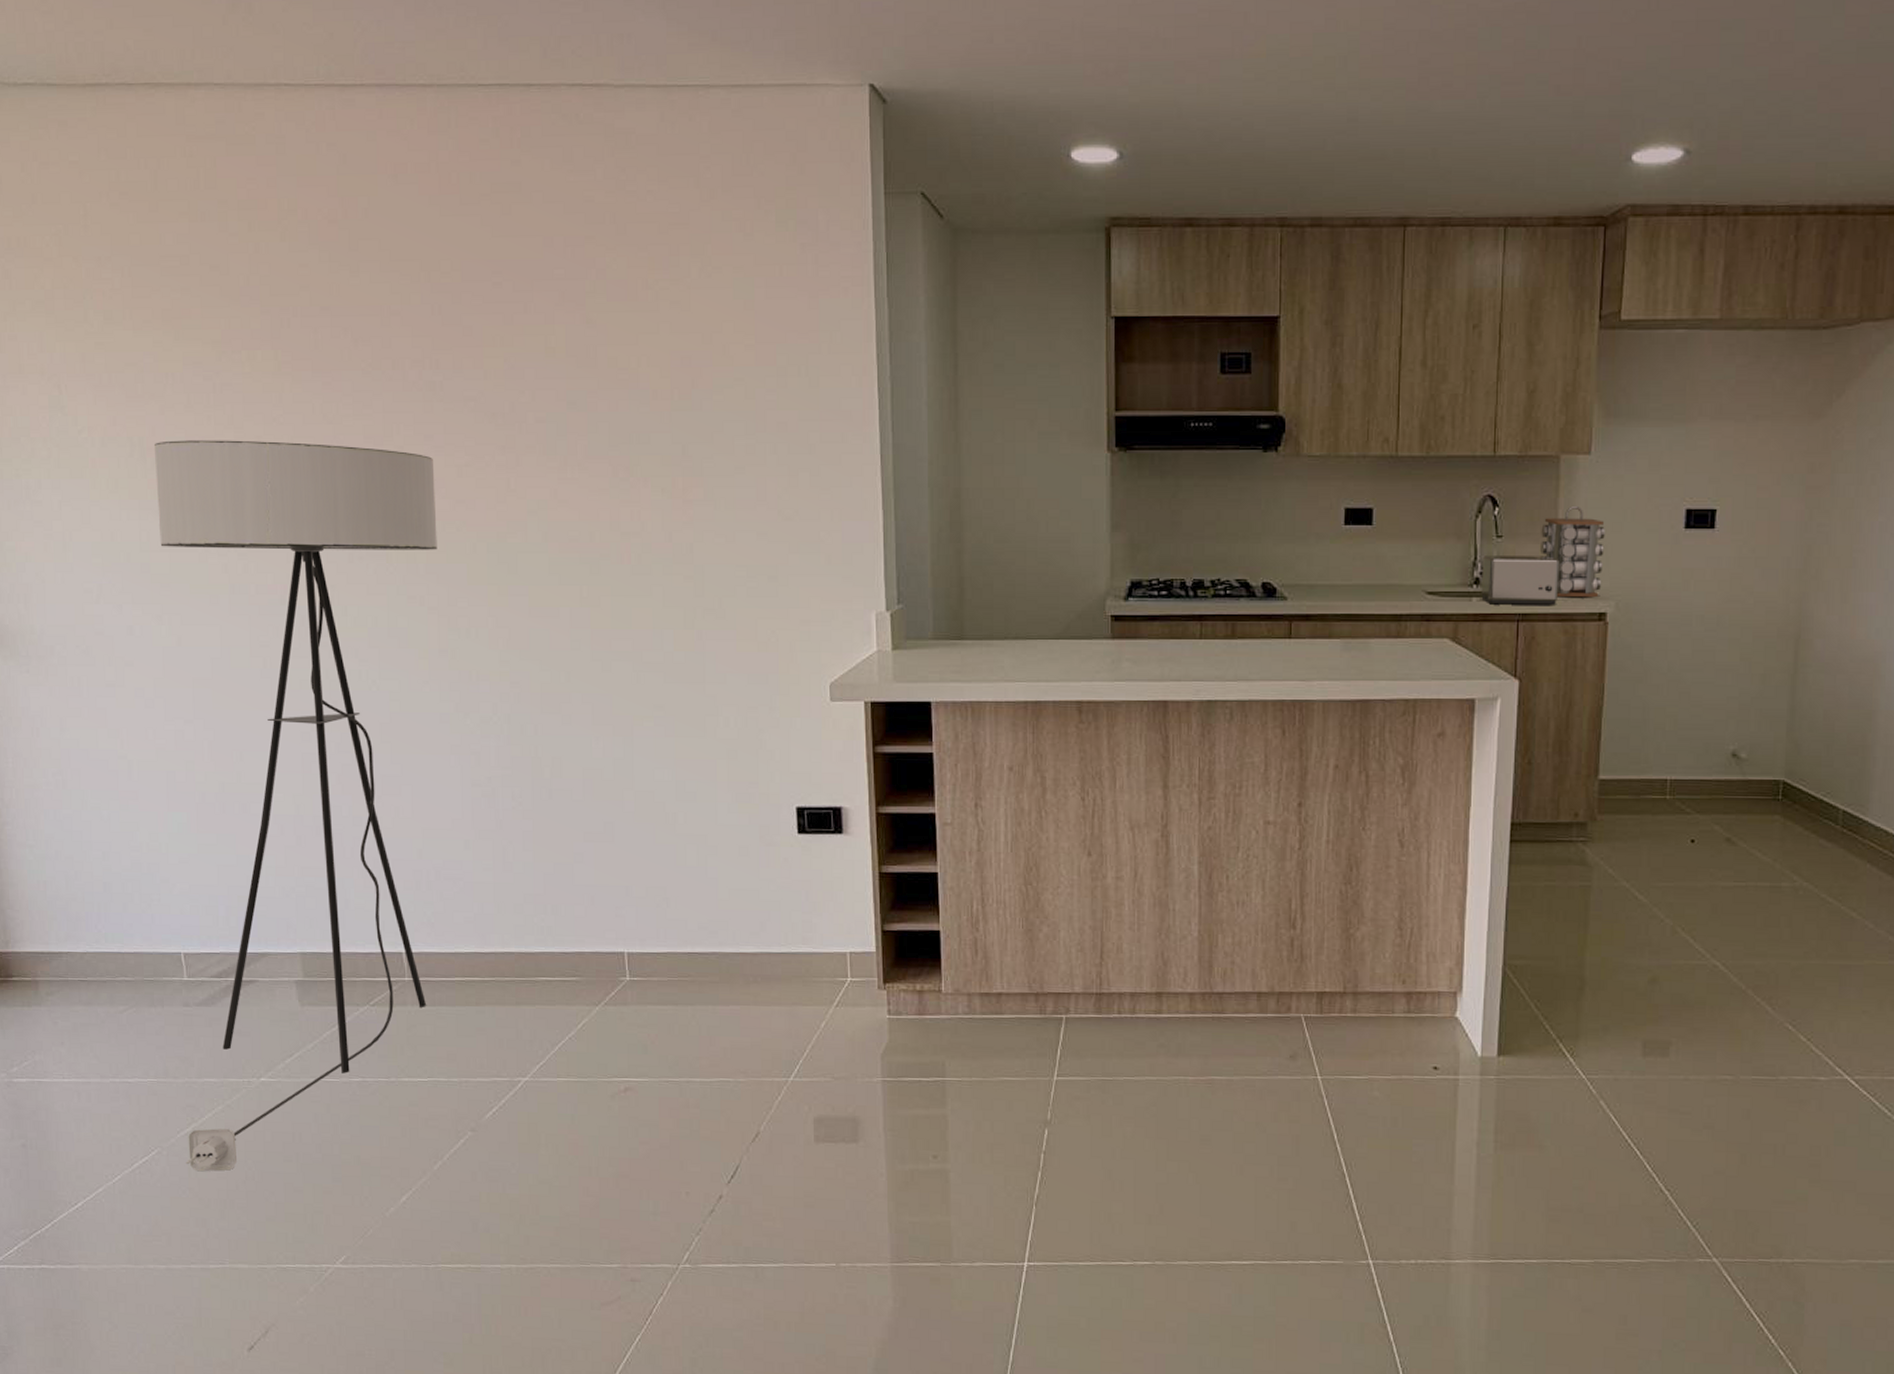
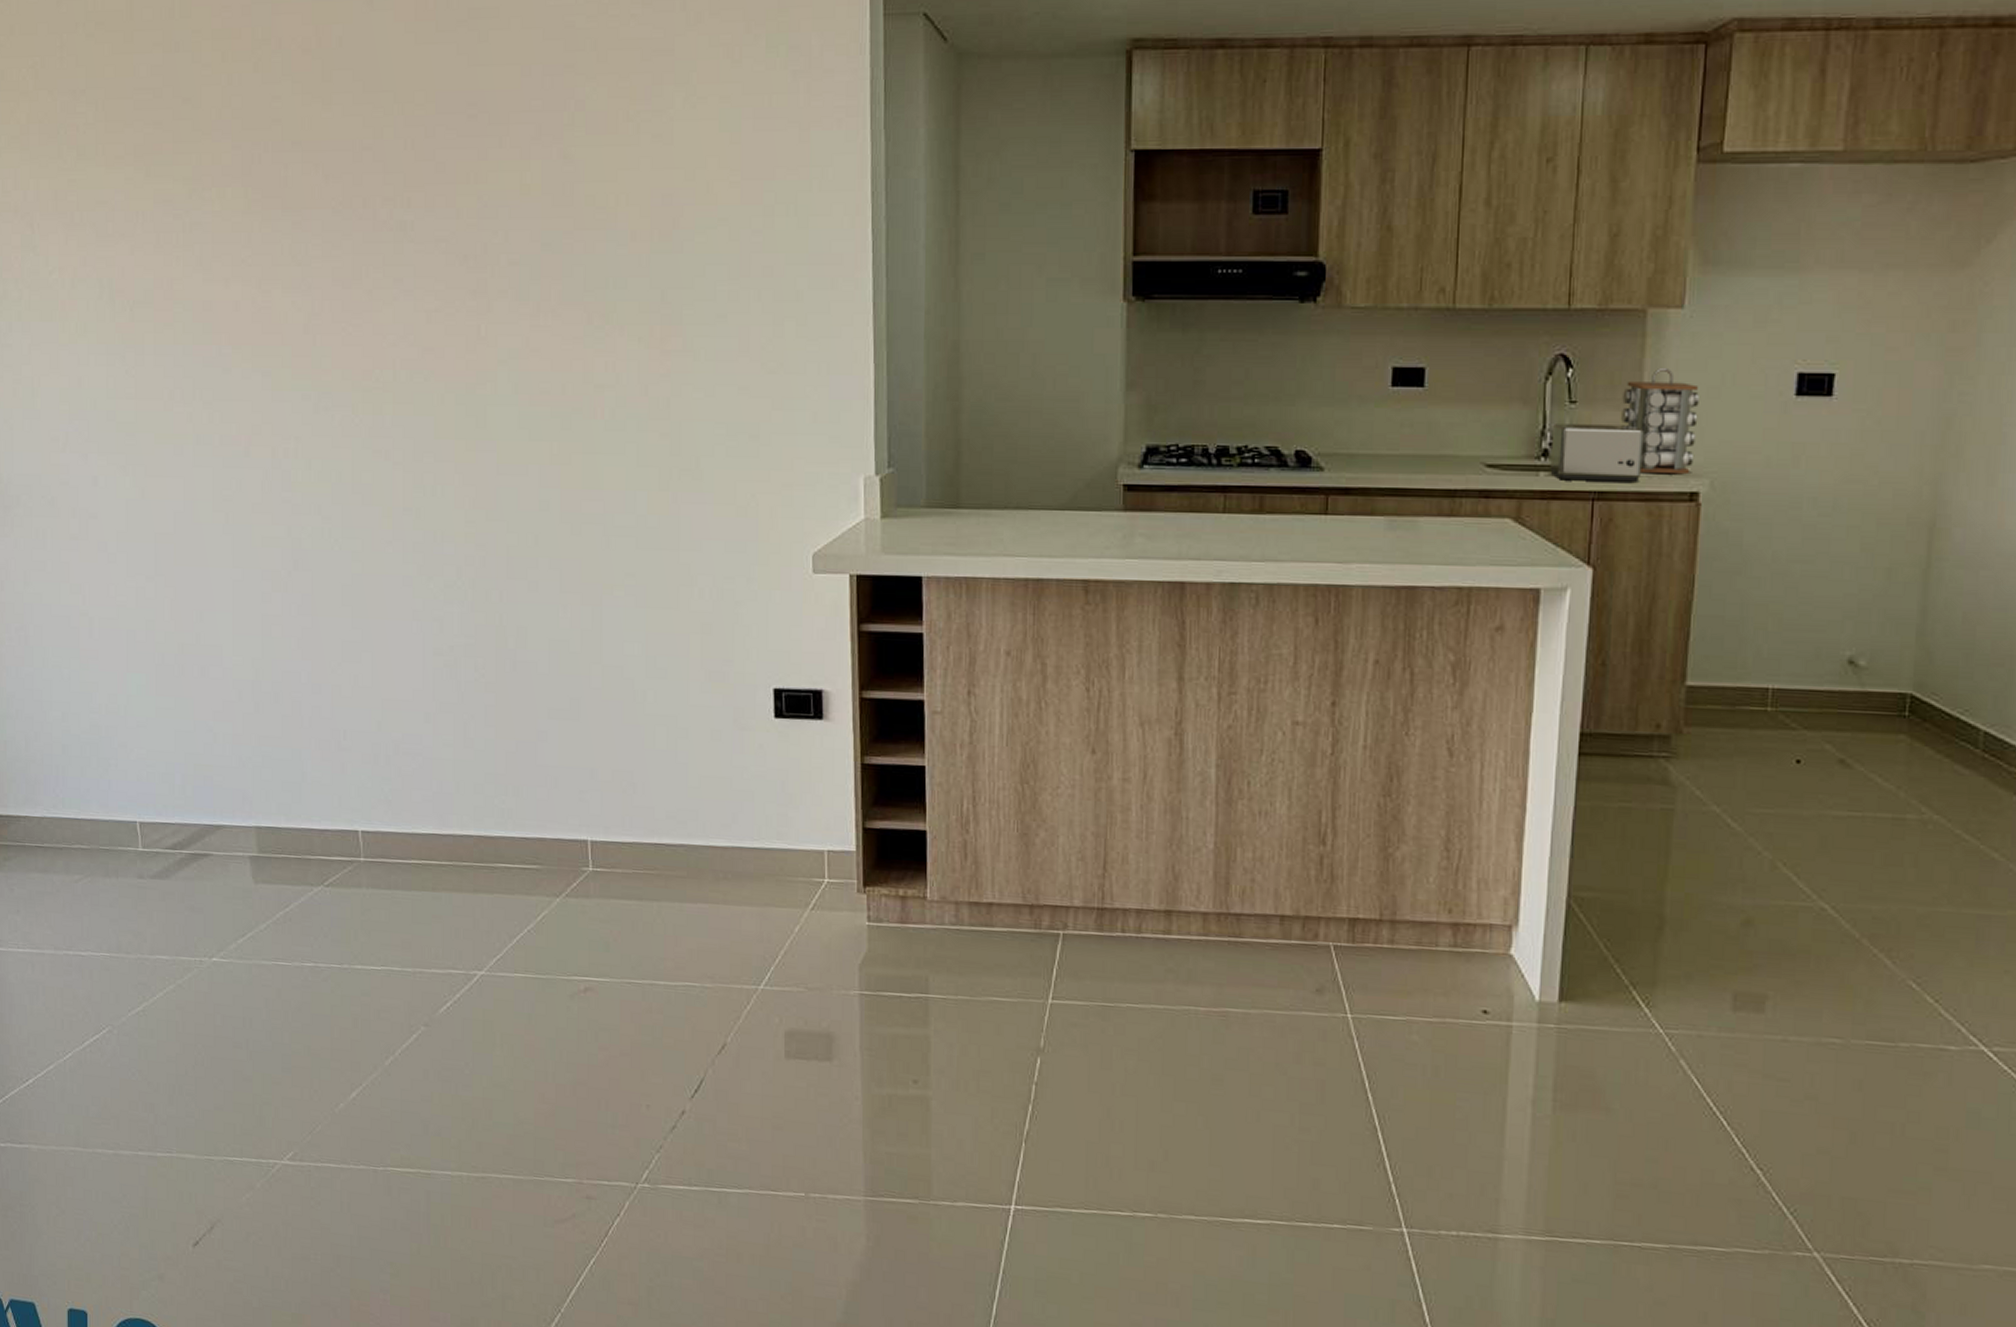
floor lamp: present [153,440,437,1172] -> none [122,282,404,1054]

